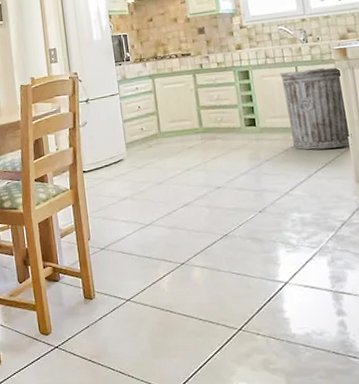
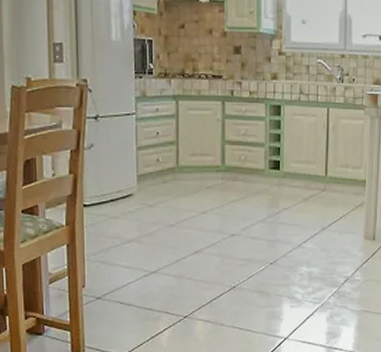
trash can: present [280,66,352,150] -> none [312,113,370,201]

